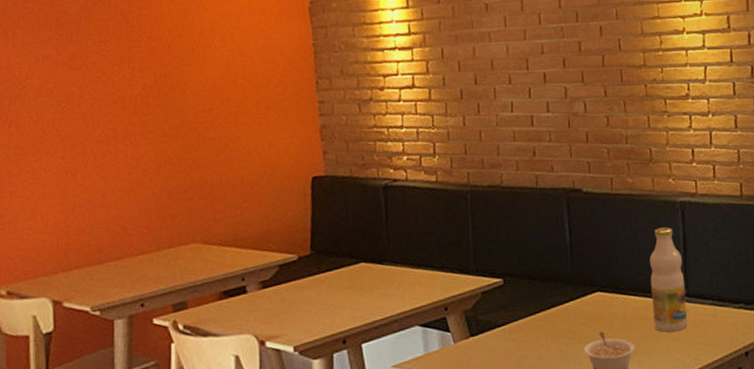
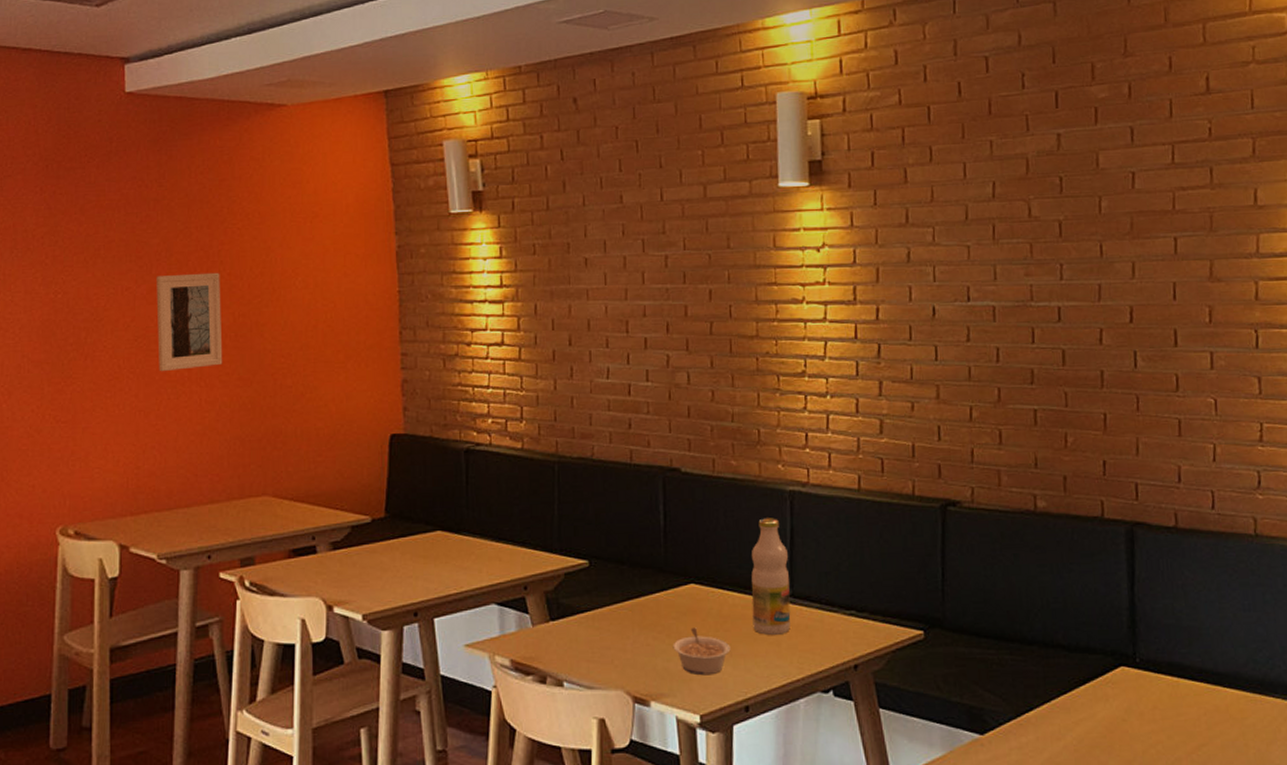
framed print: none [77,36,147,134] -> present [156,272,223,372]

